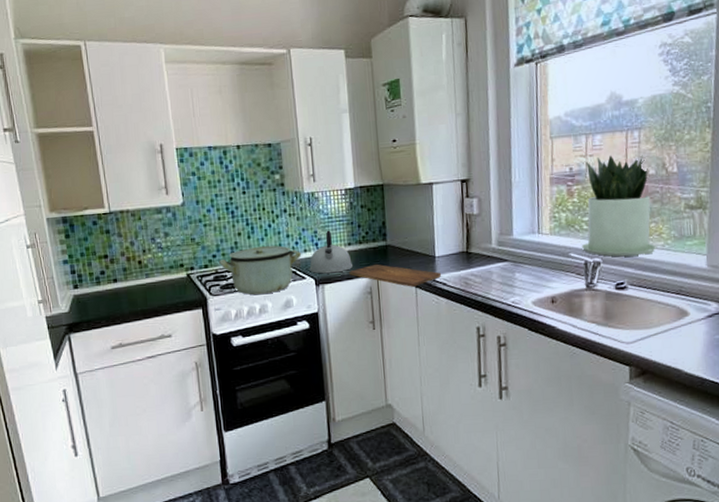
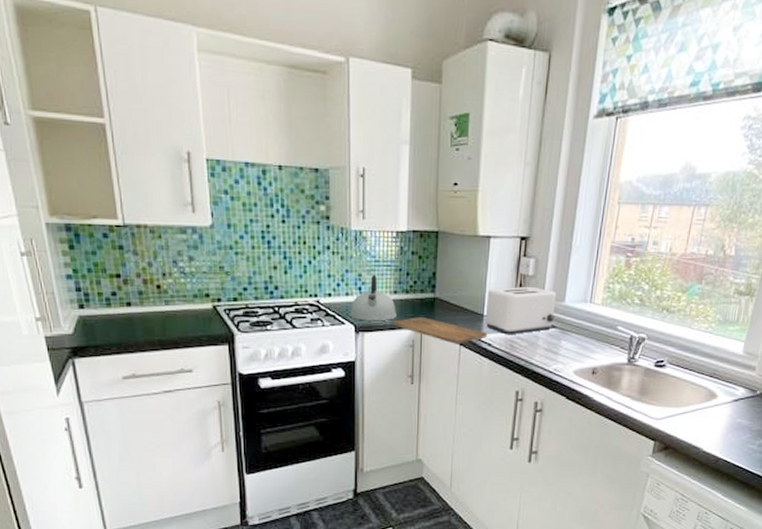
cooking pot: present [219,245,302,295] -> none [250,284,343,337]
toaster: none [436,224,505,273] -> present [485,286,557,335]
planter: present [581,155,657,257] -> none [629,230,707,336]

